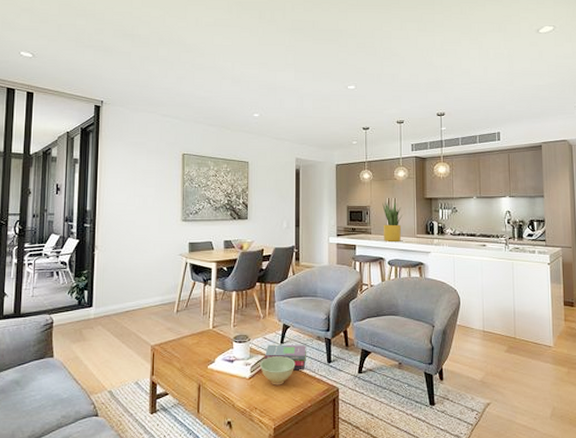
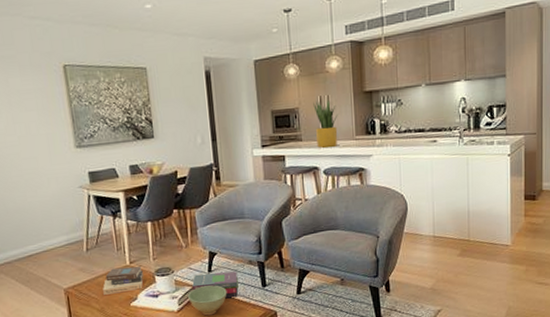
books: none [185,331,224,356] -> present [103,266,144,296]

